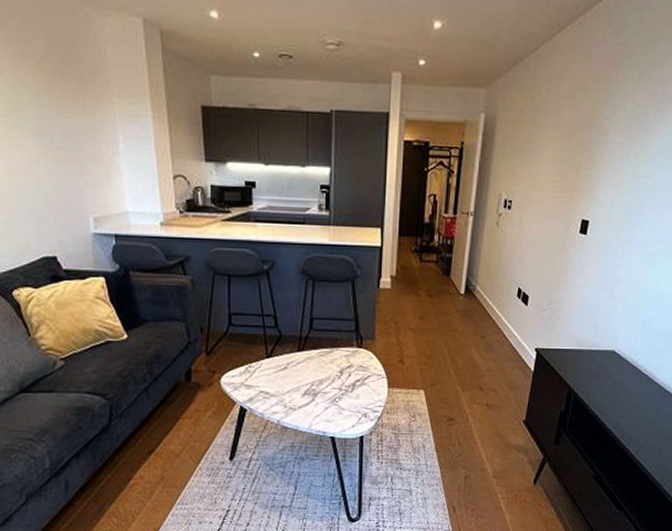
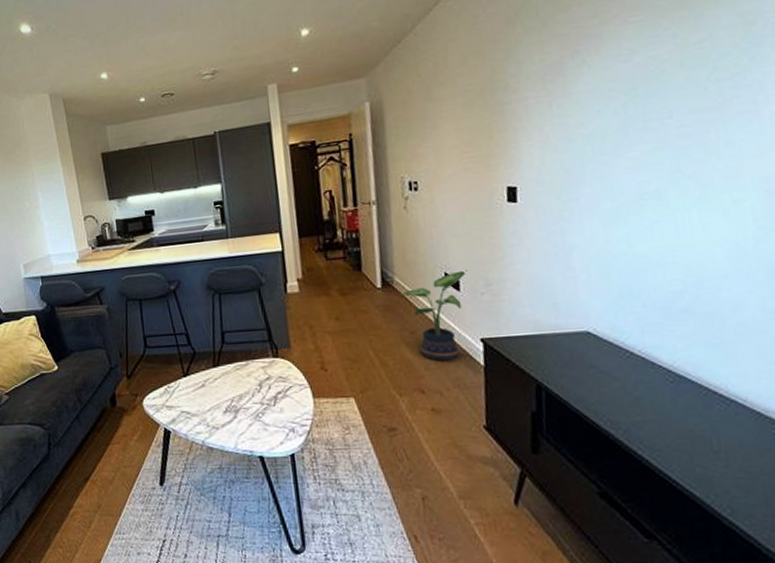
potted plant: none [481,288,537,365] -> present [403,270,467,361]

